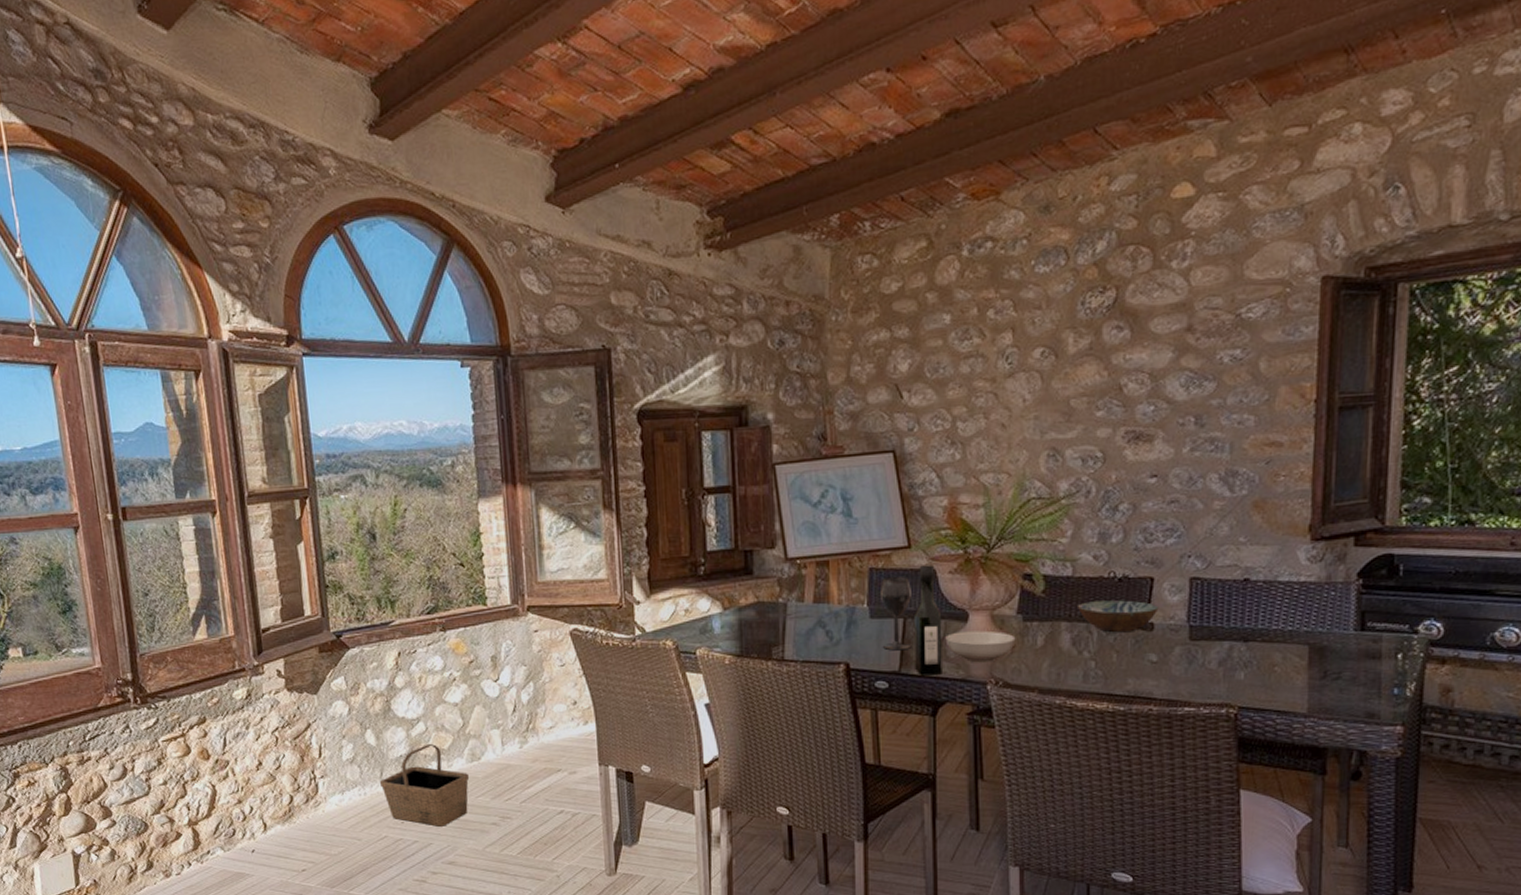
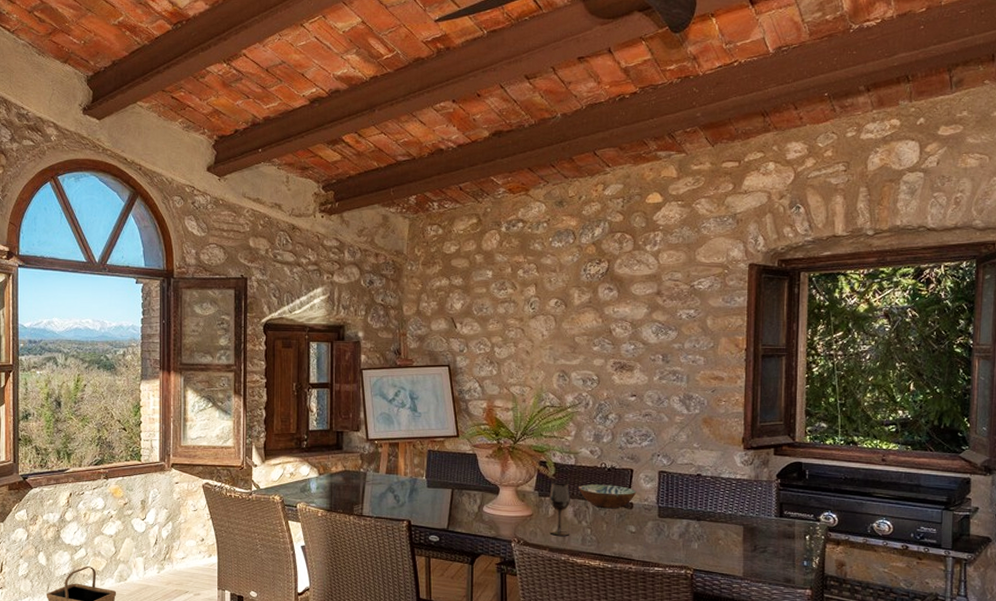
wine glass: present [881,577,911,651] -> none [436,458,458,513]
bottle: present [915,565,942,675] -> none [459,450,480,533]
bowl: present [945,630,1016,663] -> none [482,501,533,526]
wine glass: none [1037,601,1067,673] -> present [549,483,570,536]

